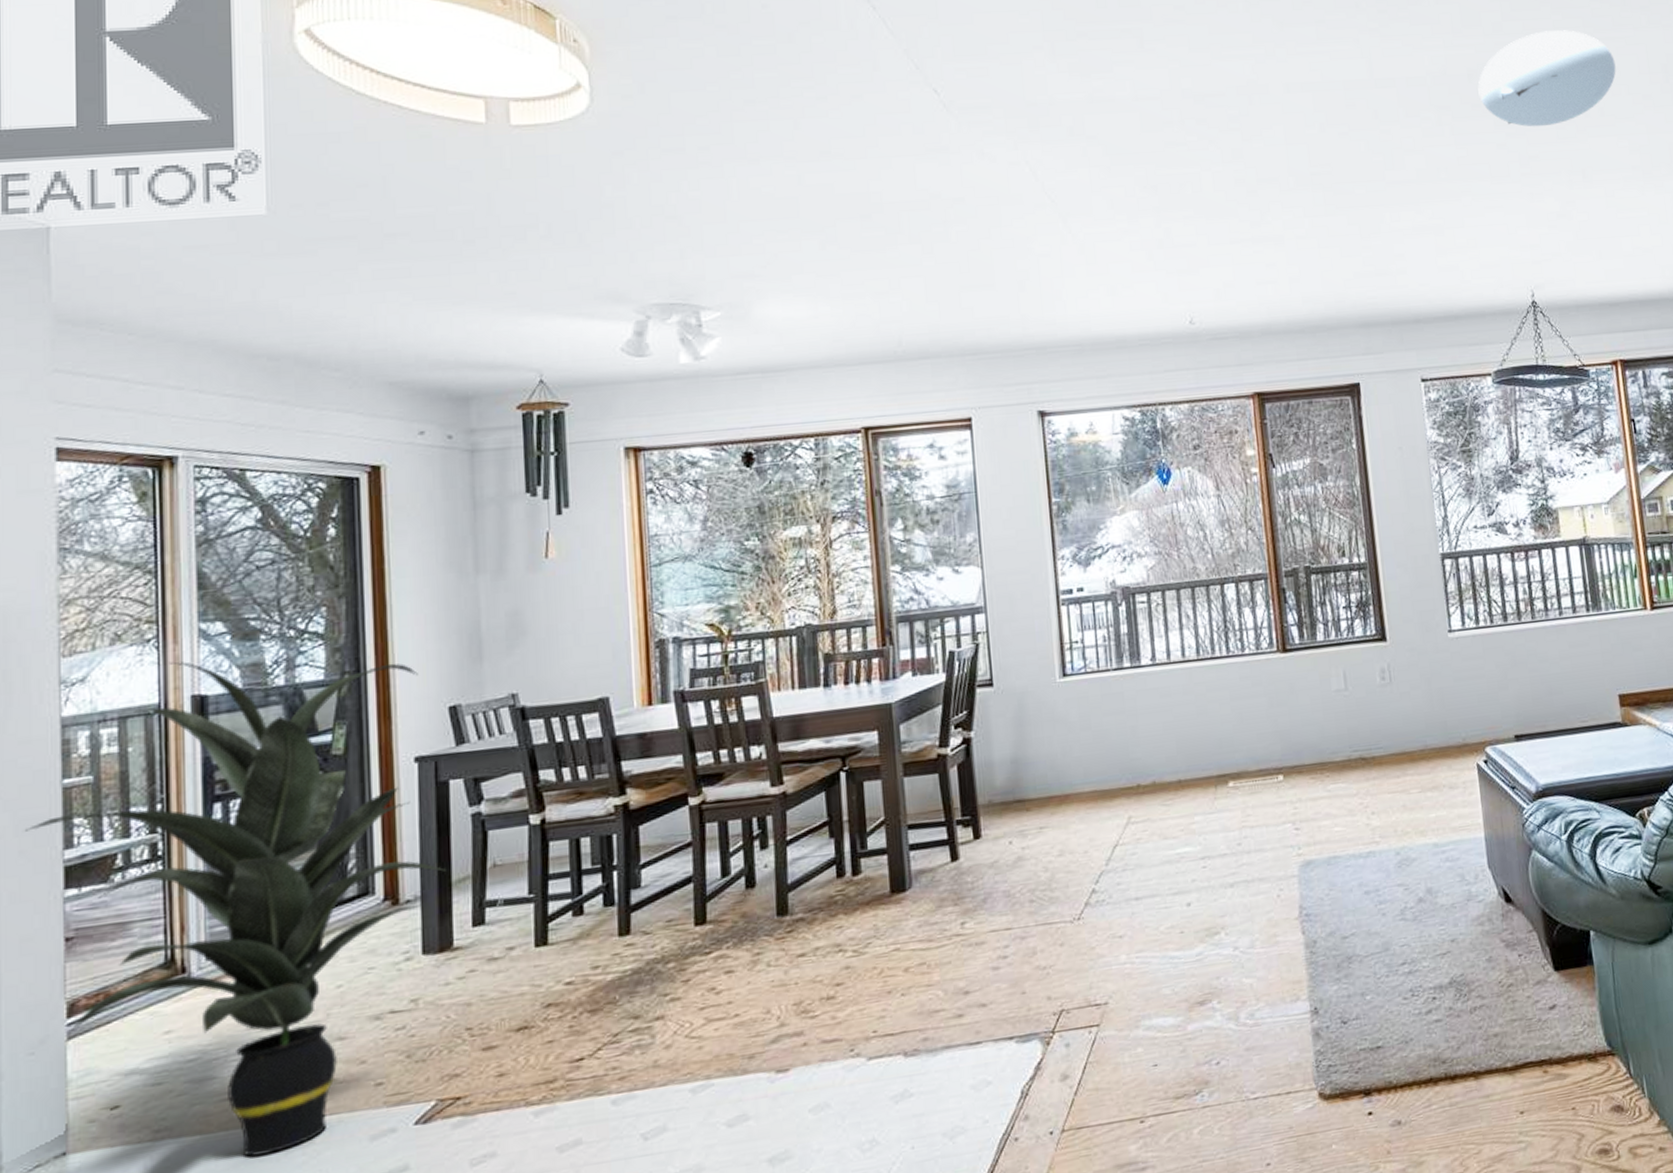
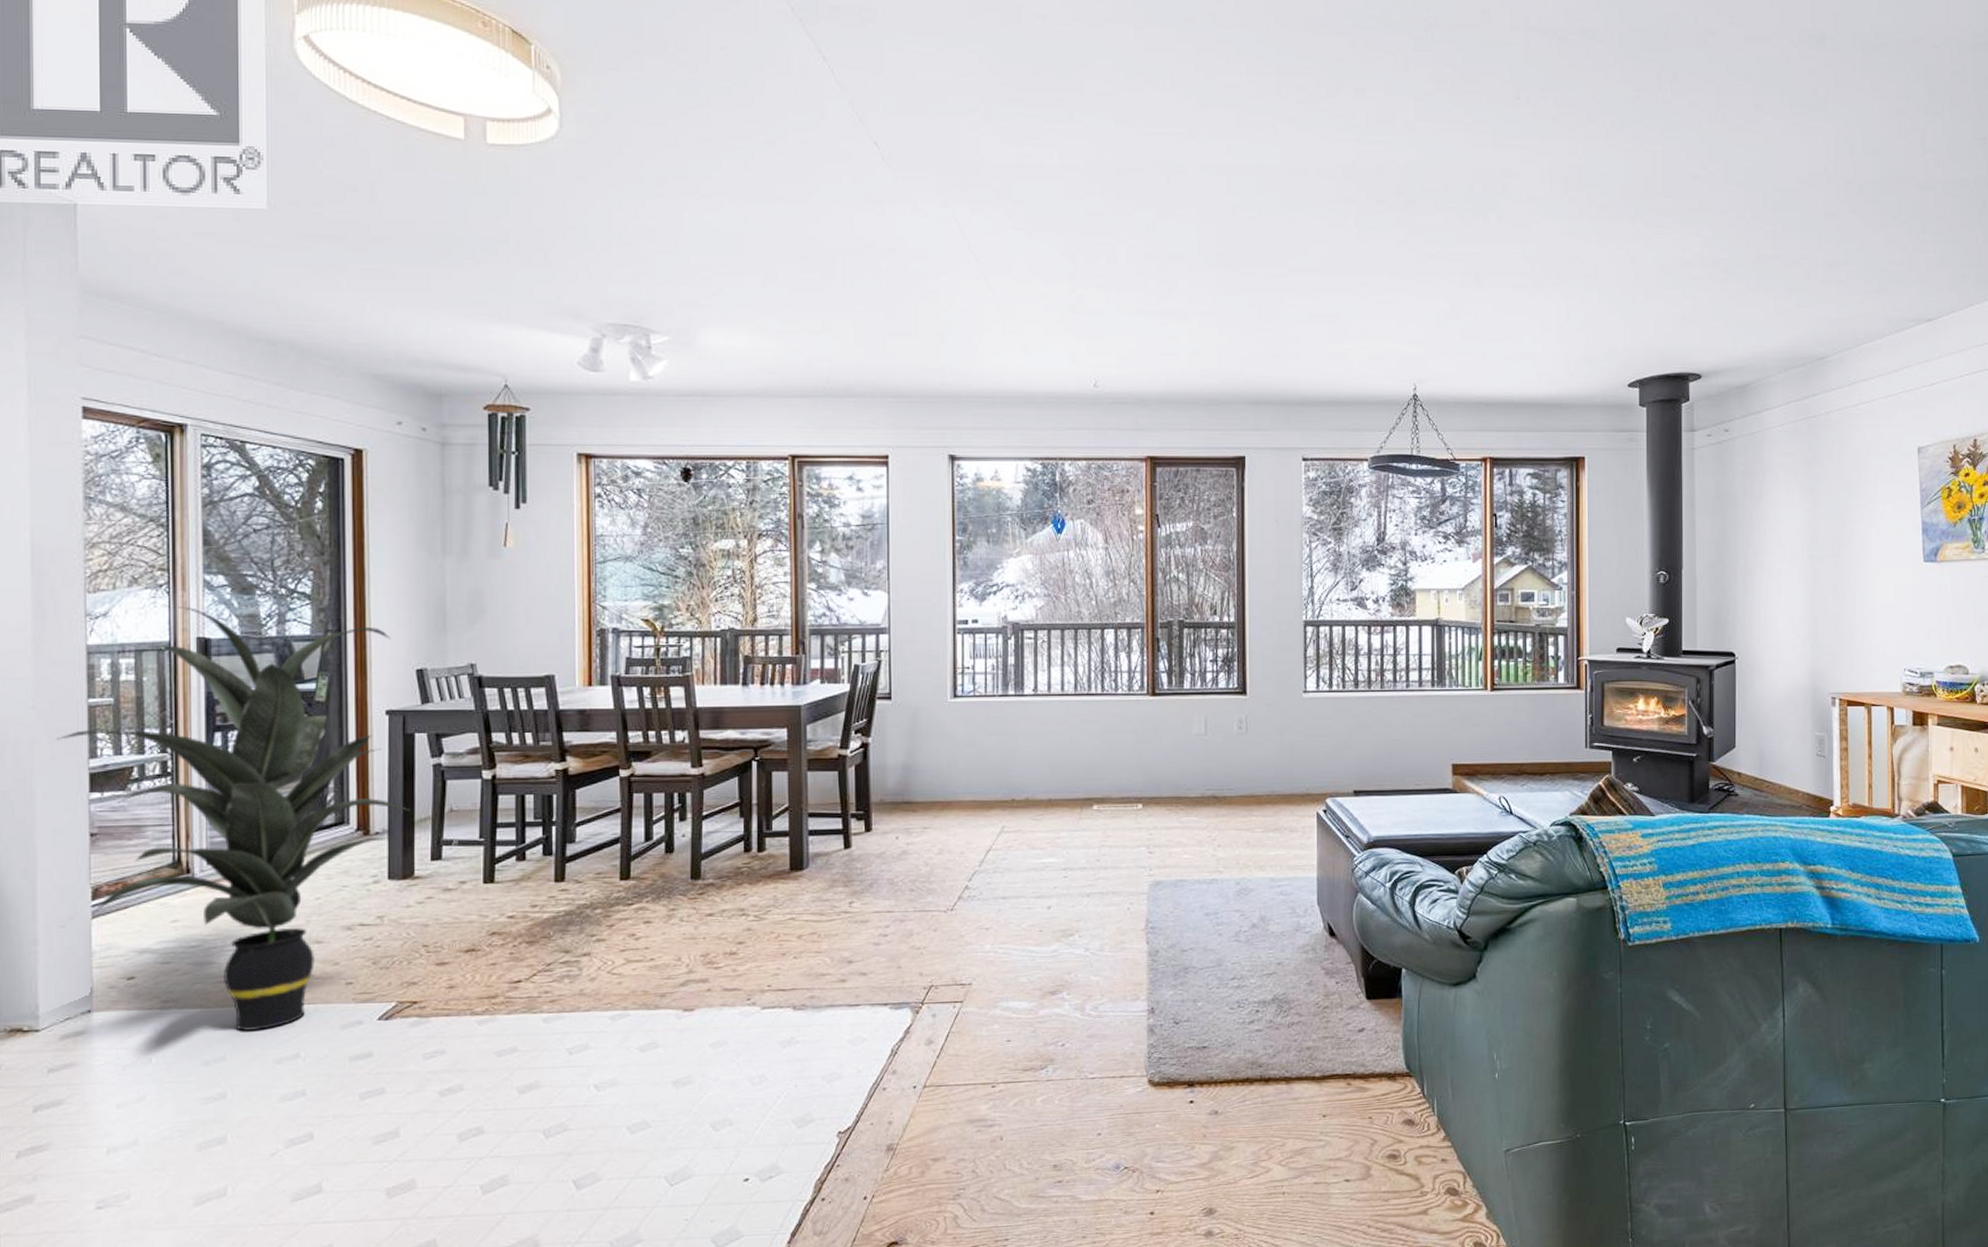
ceiling light: present [1478,30,1616,127] -> none [1385,133,1519,227]

